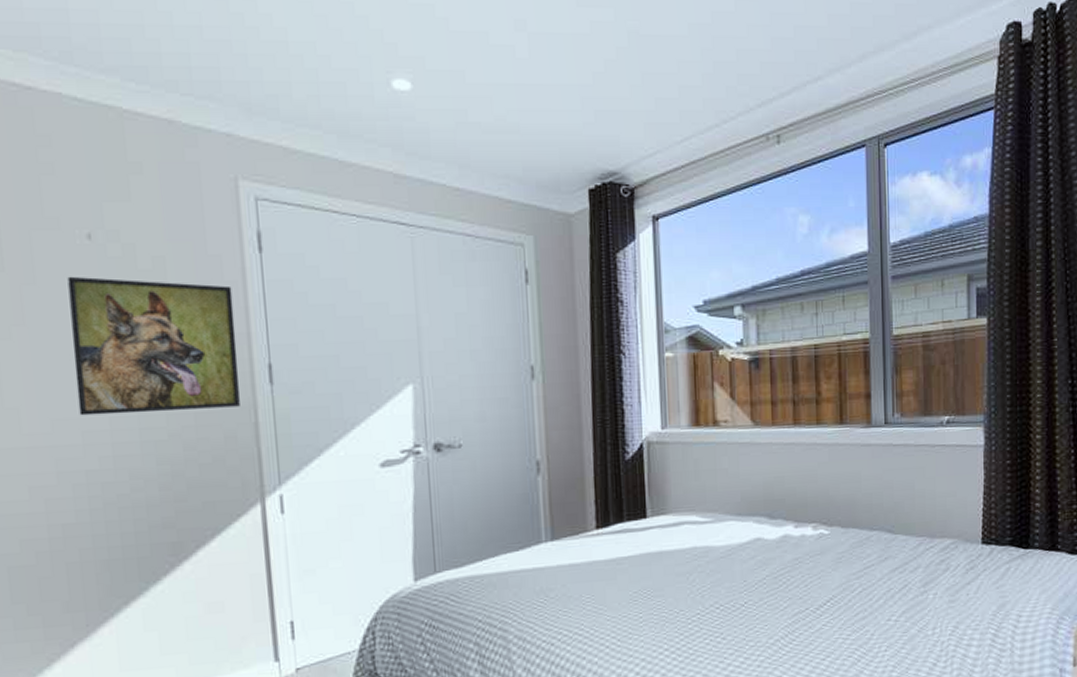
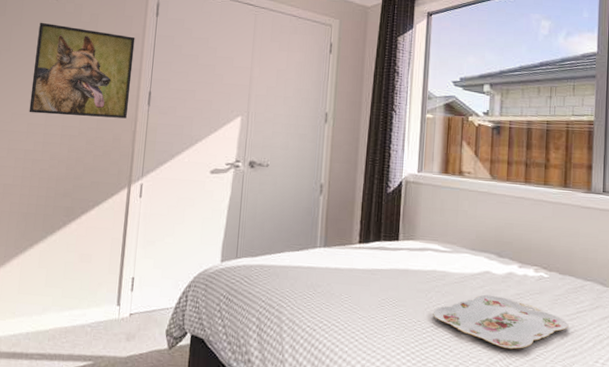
serving tray: none [698,565,856,624] -> present [433,294,569,350]

